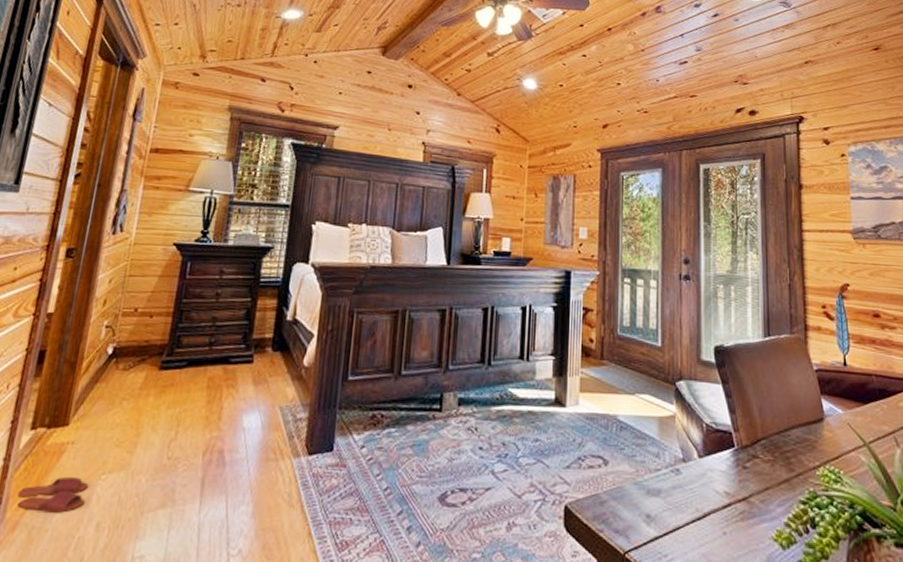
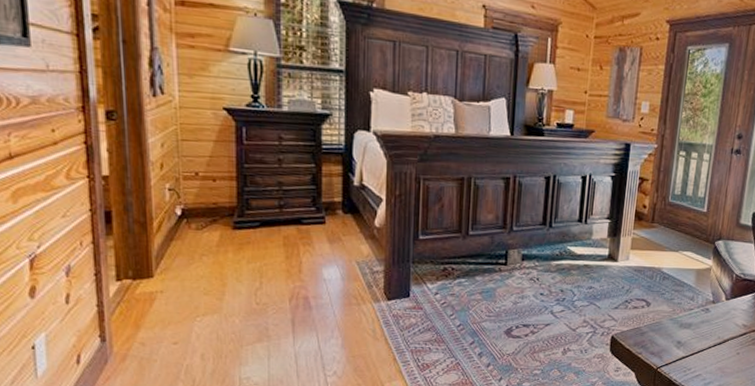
slippers: present [16,476,88,513] -> none [119,318,185,347]

